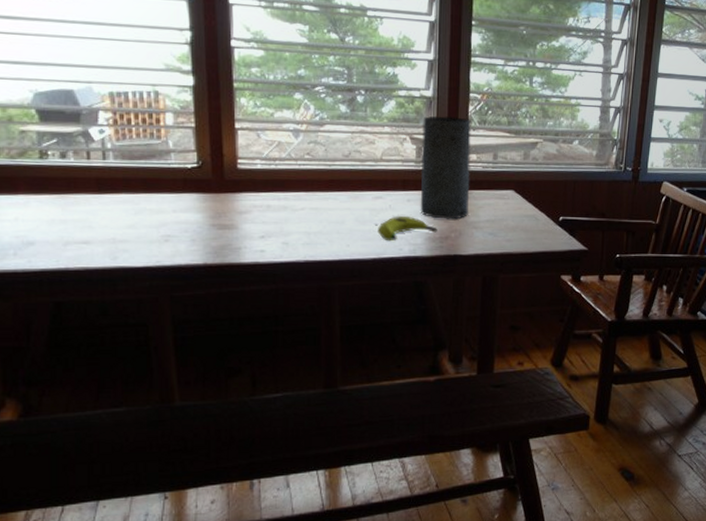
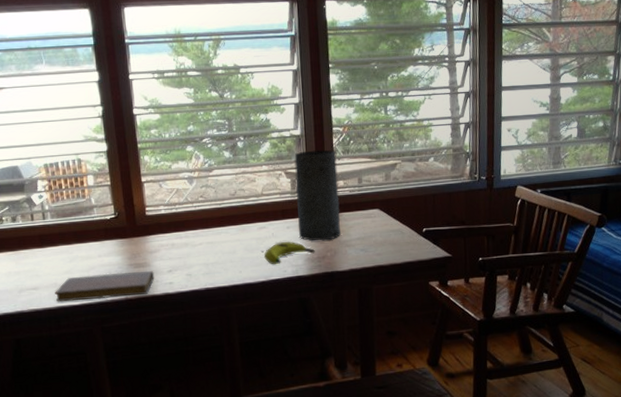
notebook: none [112,232,242,263] -> present [55,270,155,302]

